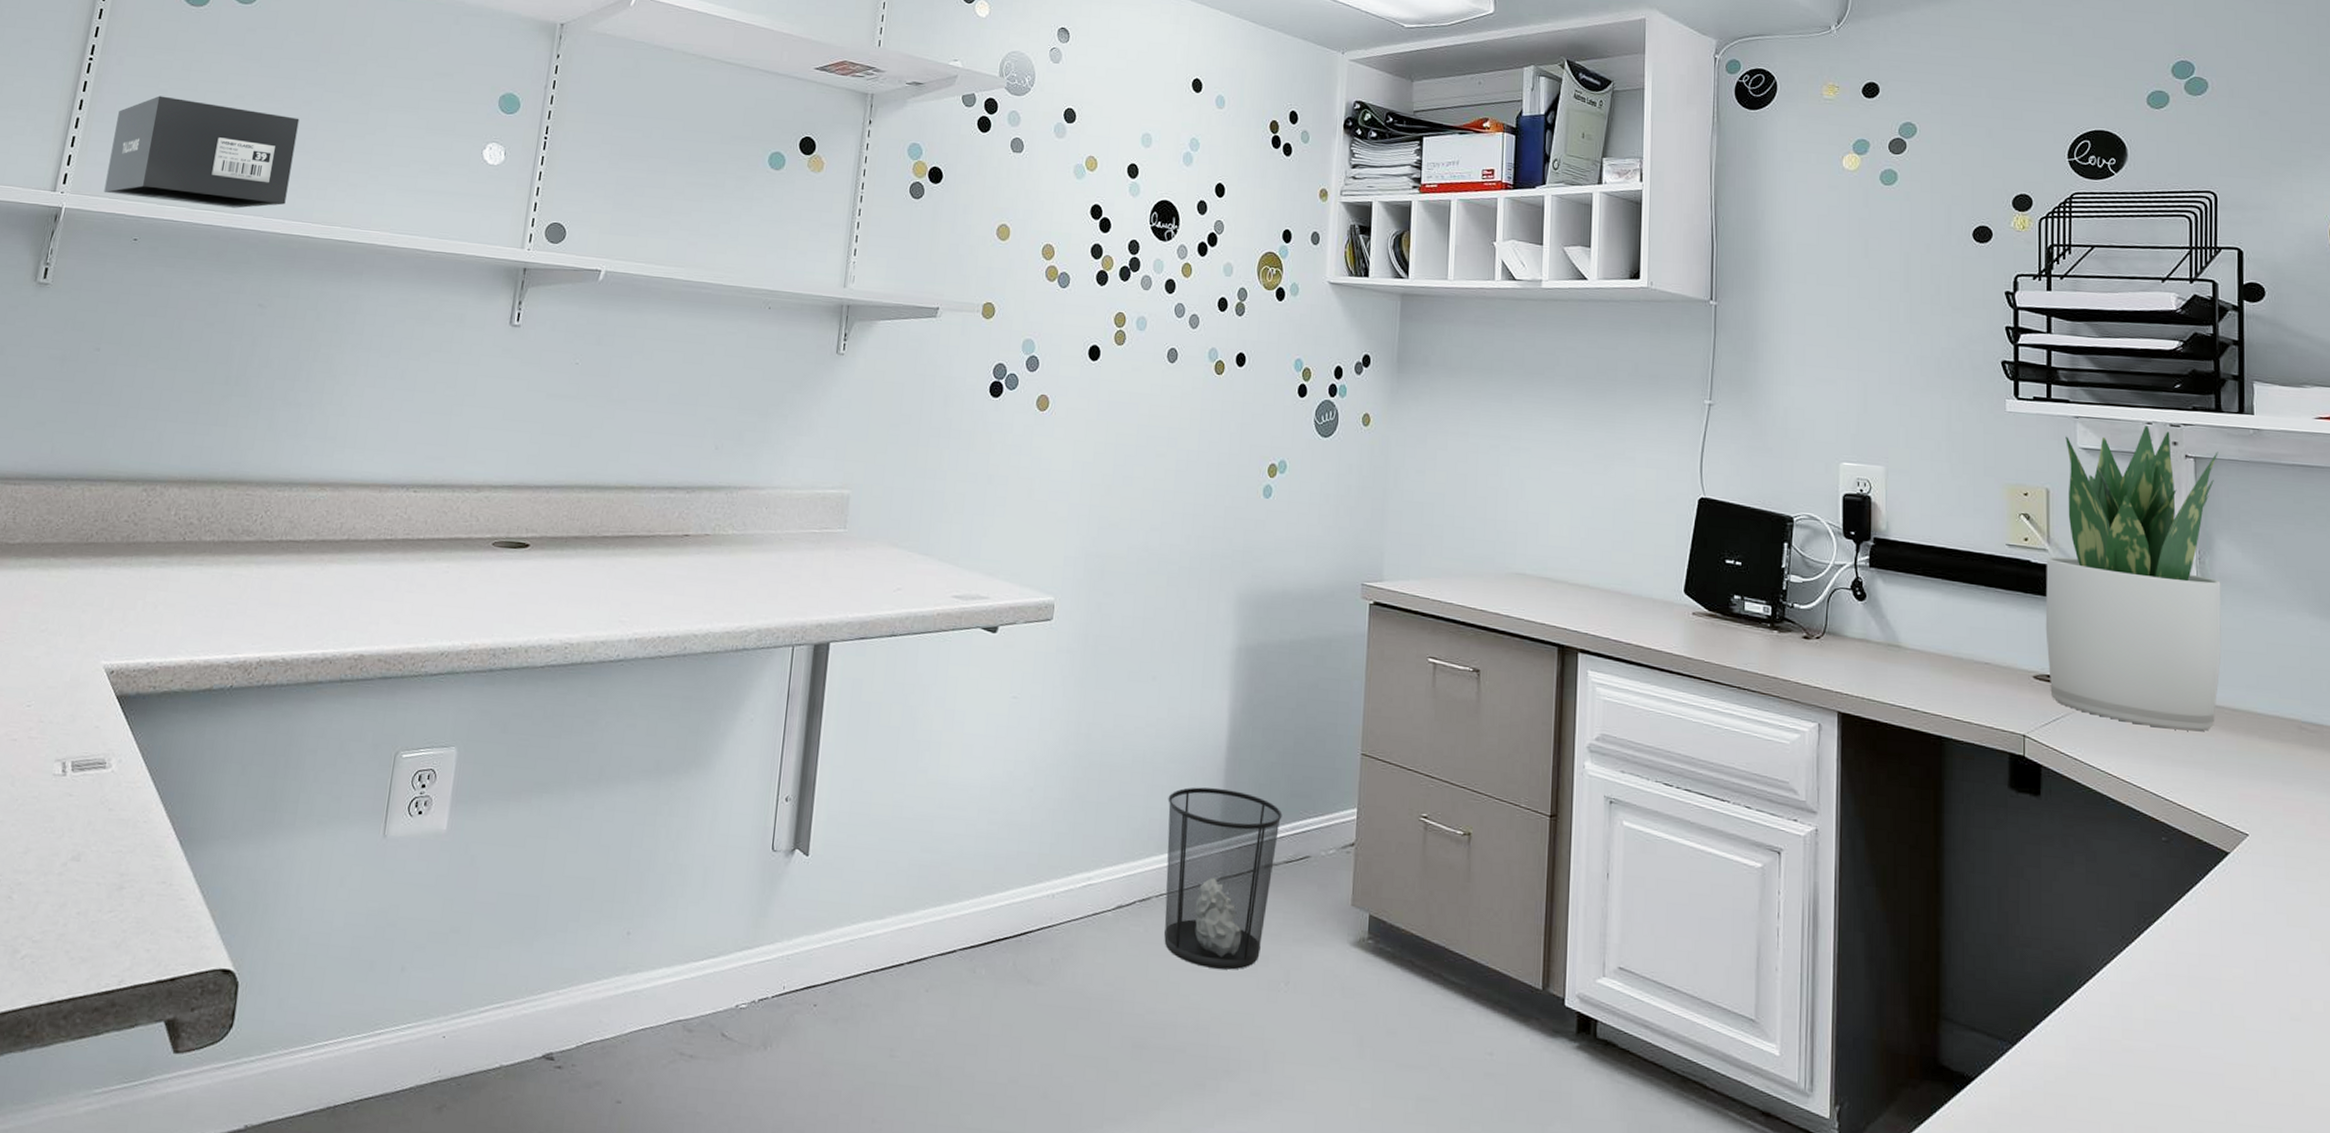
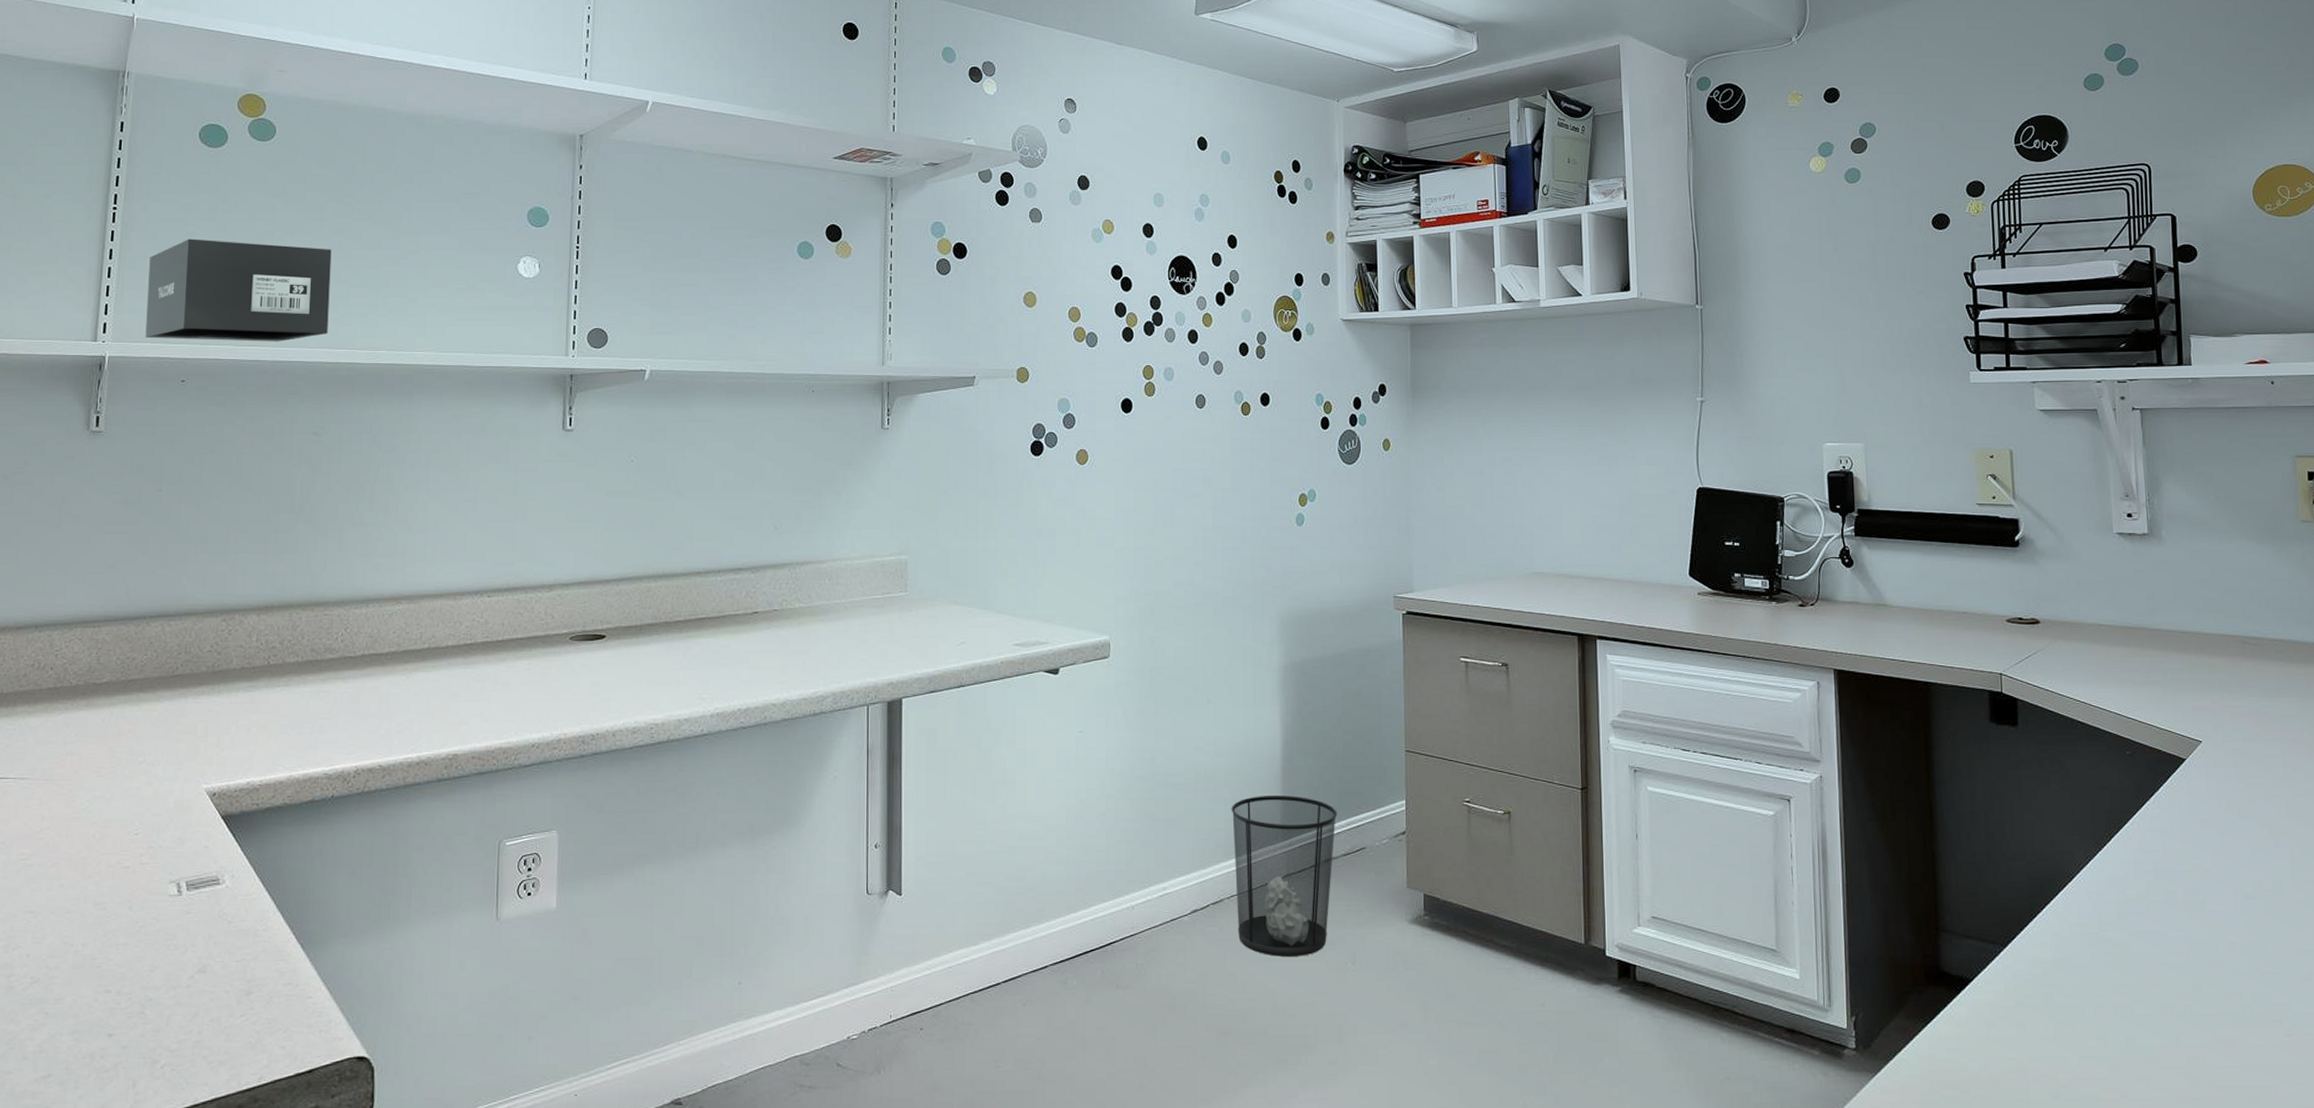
planter: present [2045,426,2222,732] -> none [2012,384,2172,655]

